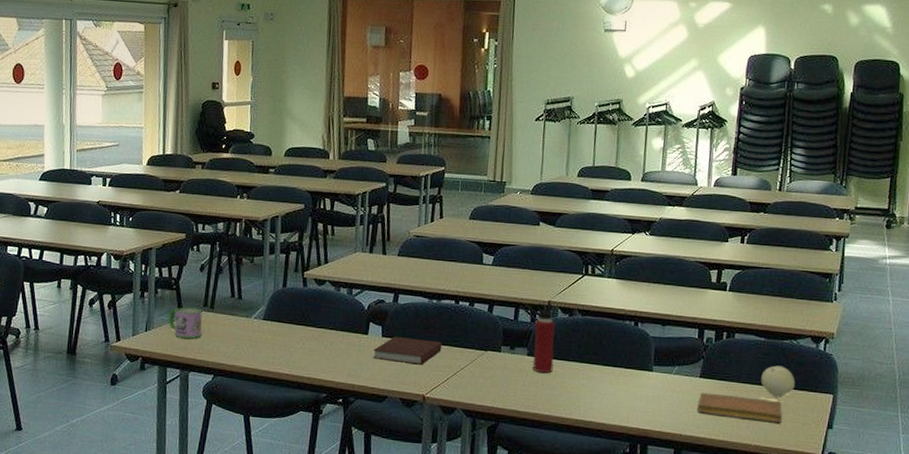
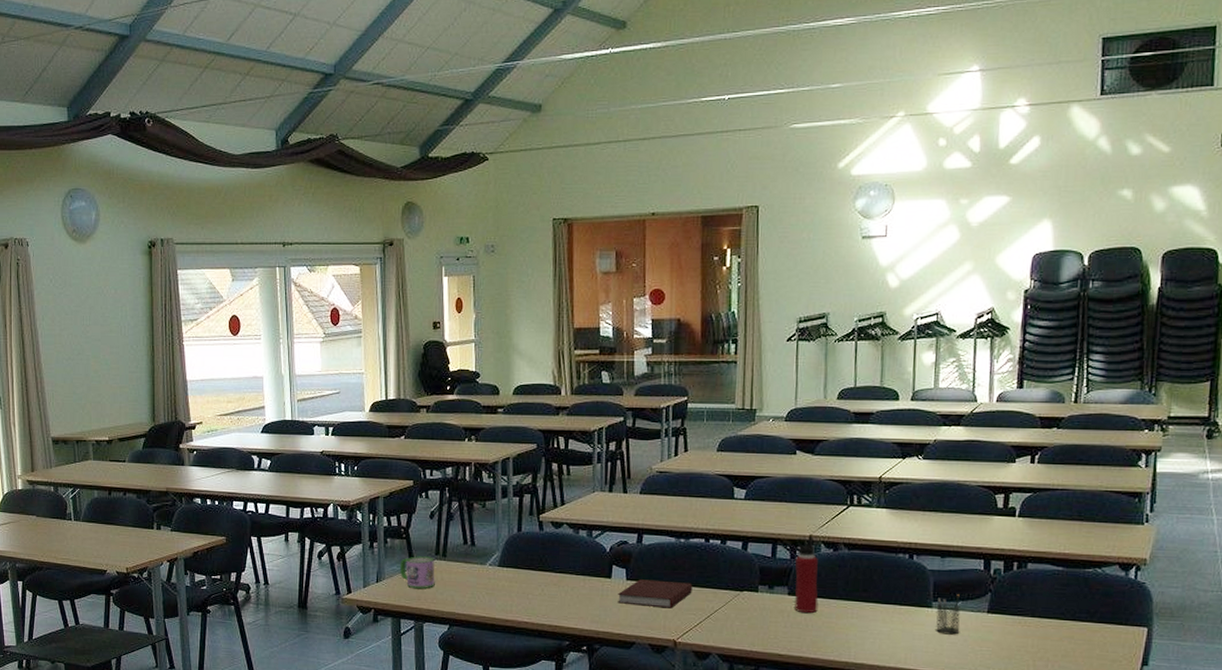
pencil holder: none [655,359,677,397] -> present [936,593,960,635]
notebook: present [697,392,783,423] -> none [986,629,1087,660]
fruit: present [761,365,795,398] -> none [1060,597,1101,633]

